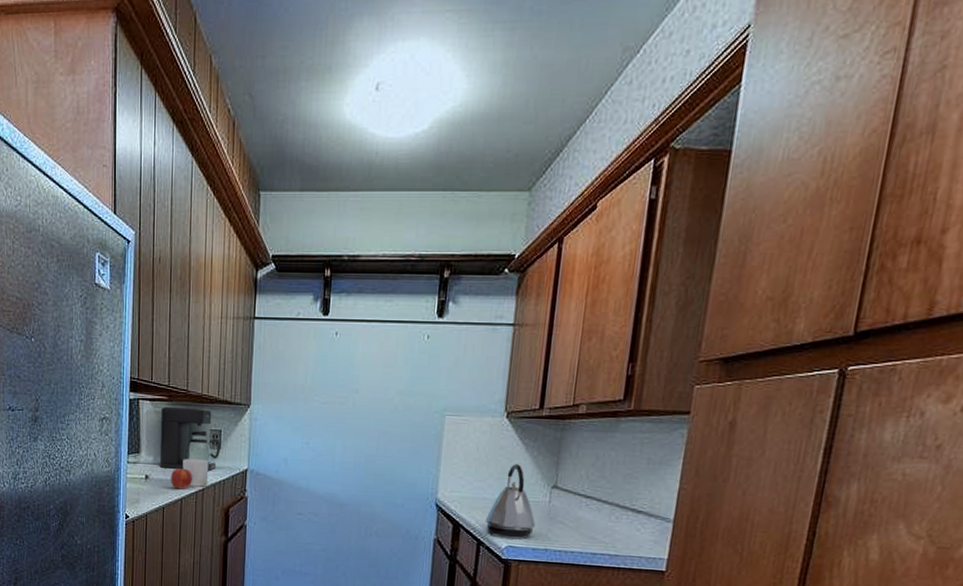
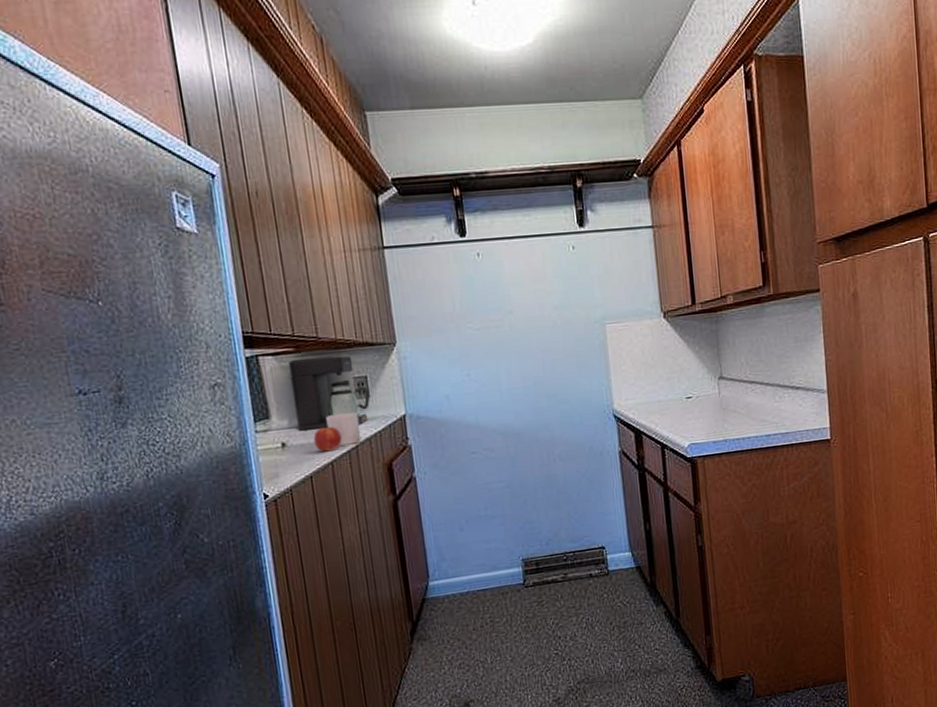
kettle: present [485,464,536,540] -> none [664,361,712,437]

